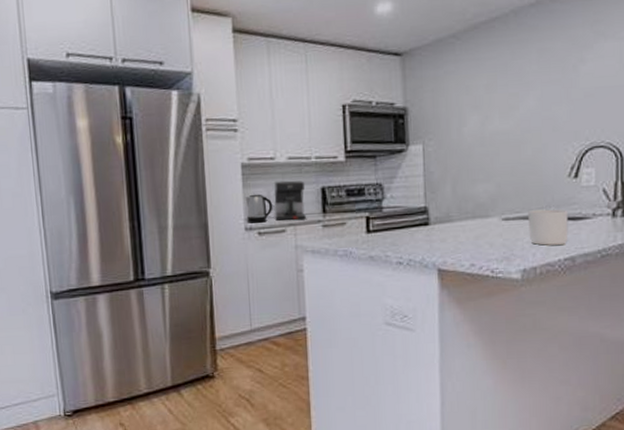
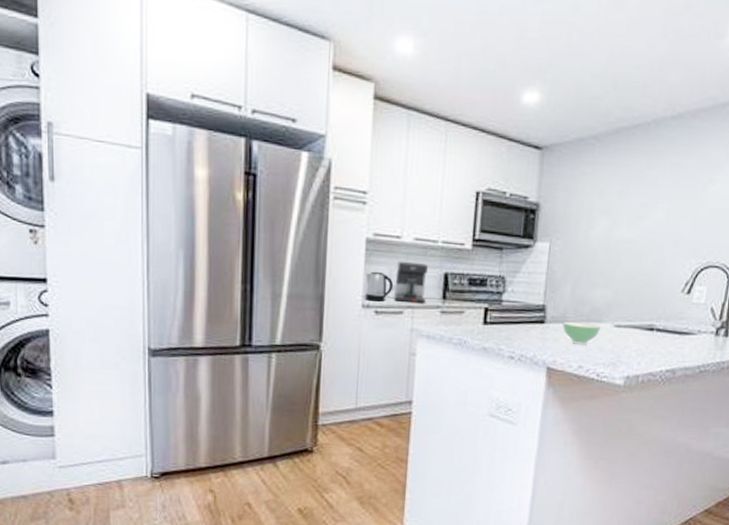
bowl: none [447,220,489,243] -> present [562,322,602,346]
mug: present [528,209,568,246] -> none [637,320,676,357]

